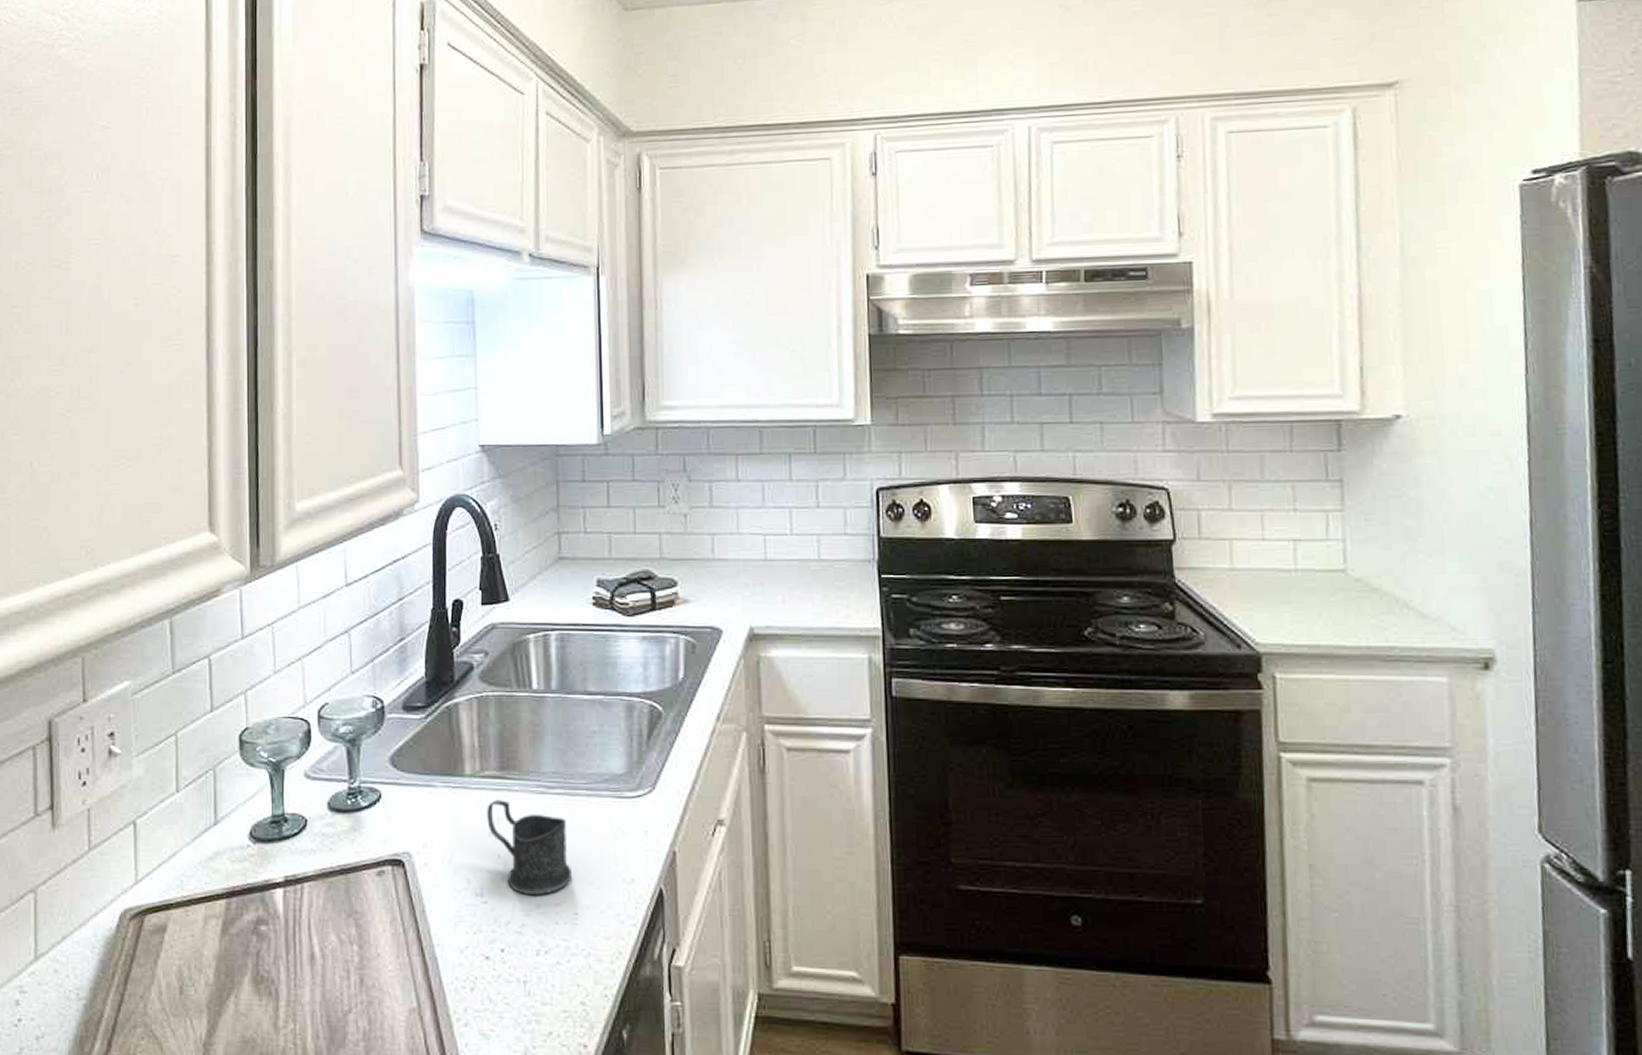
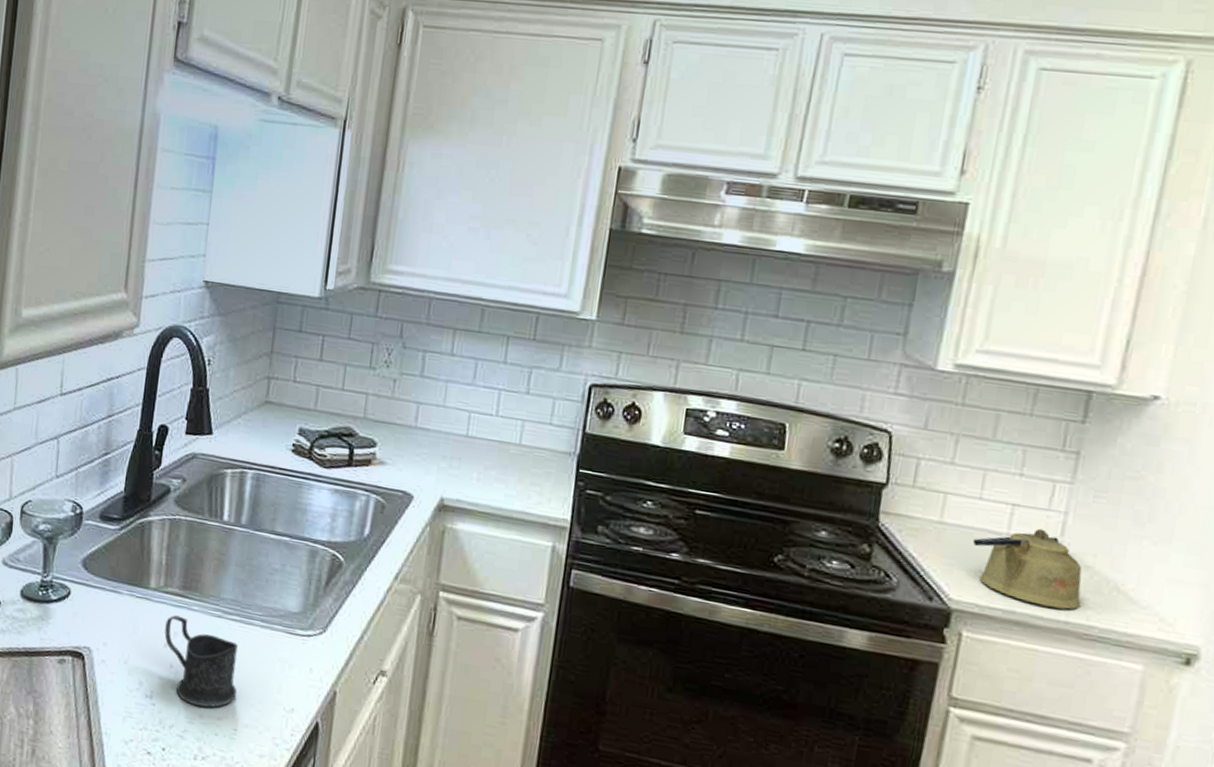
kettle: none [1265,559,1378,635] -> present [972,528,1082,610]

